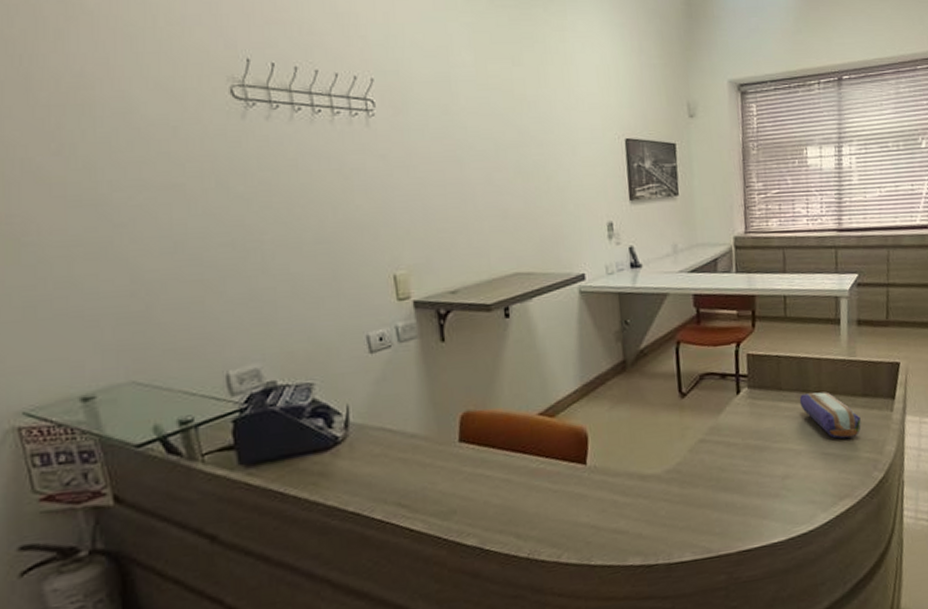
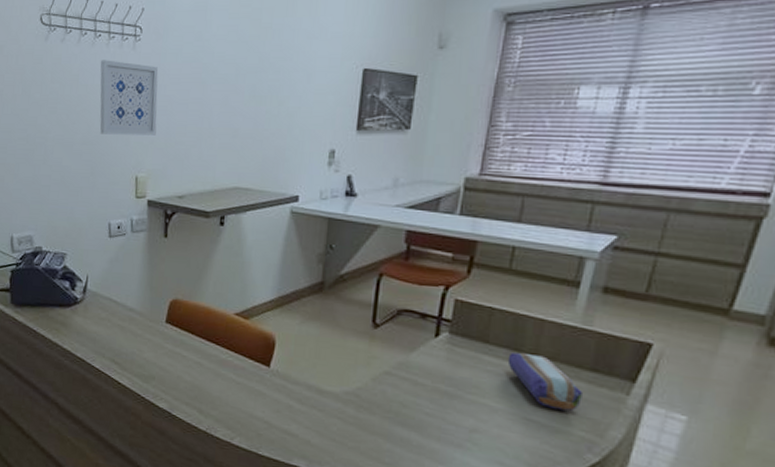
wall art: none [324,139,412,229] -> present [99,60,159,136]

